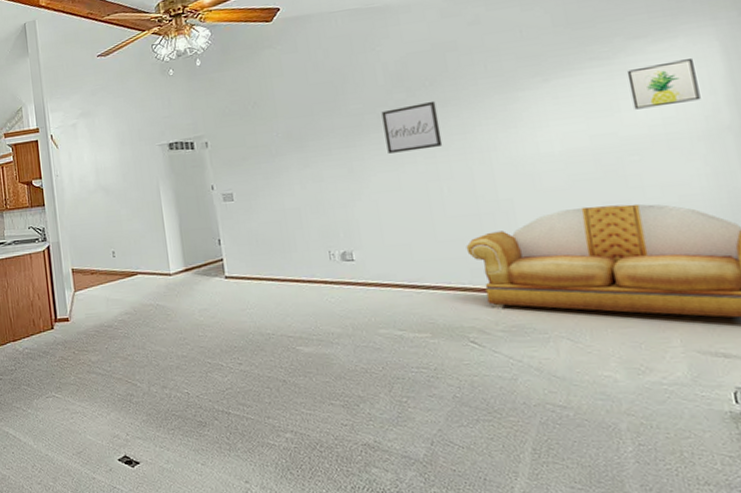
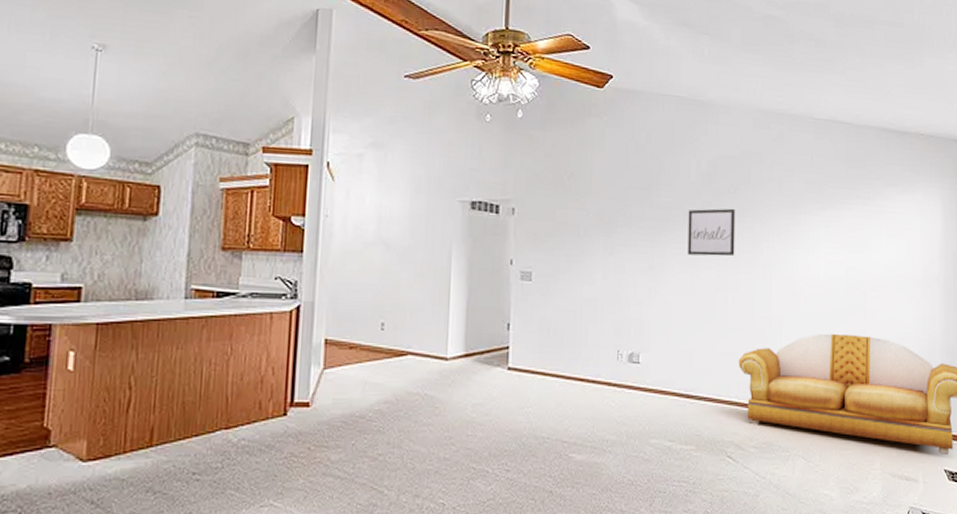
wall art: present [626,59,701,110] -> none [880,212,924,251]

